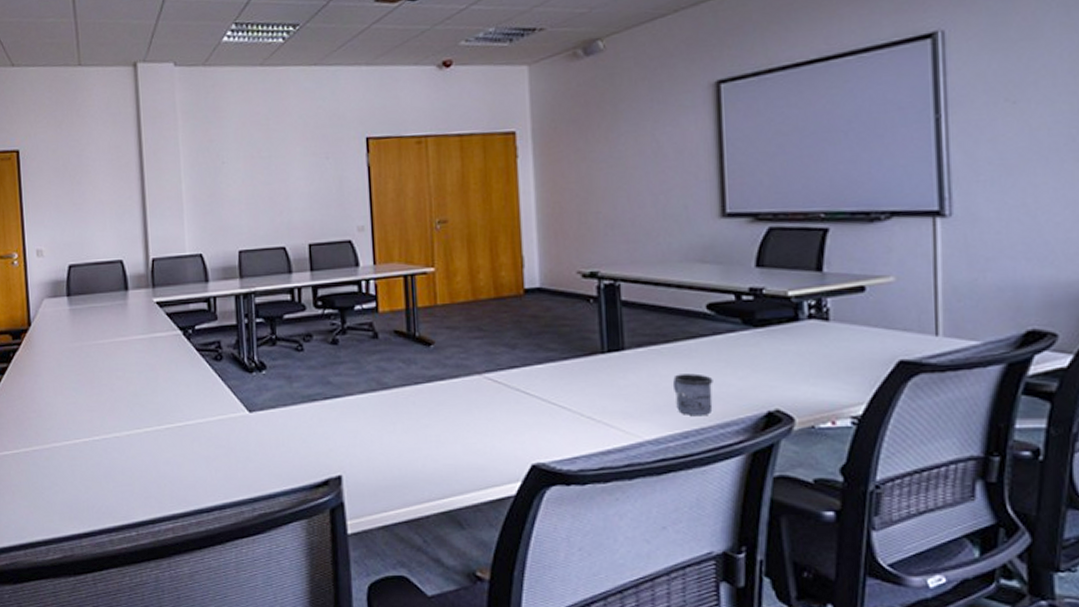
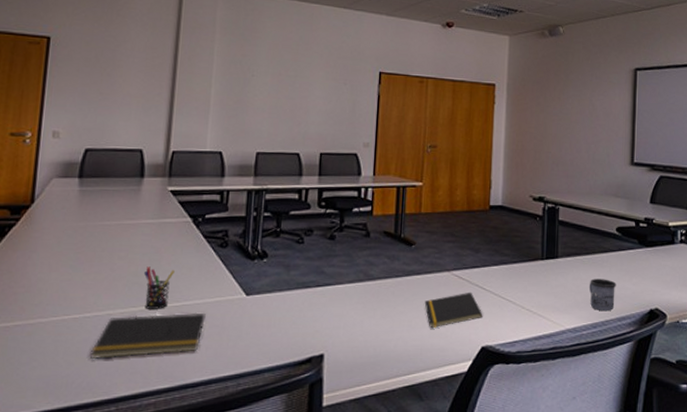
notepad: none [104,432,211,483] -> present [89,312,206,359]
pen holder: none [142,385,173,430] -> present [143,266,175,309]
notepad: none [453,398,530,444] -> present [424,292,483,329]

